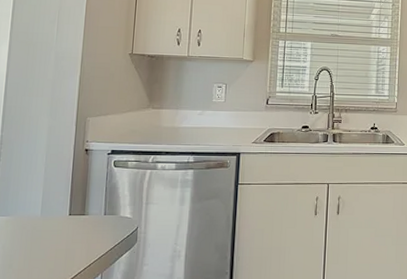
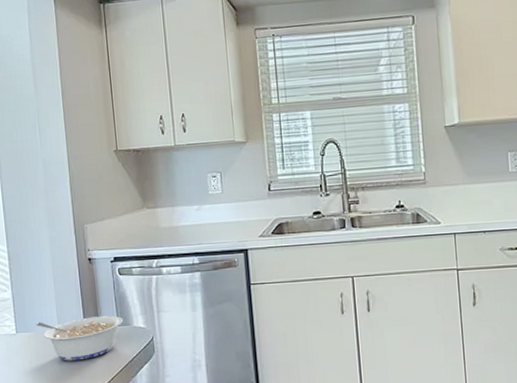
legume: none [17,205,110,247] -> present [35,315,123,361]

